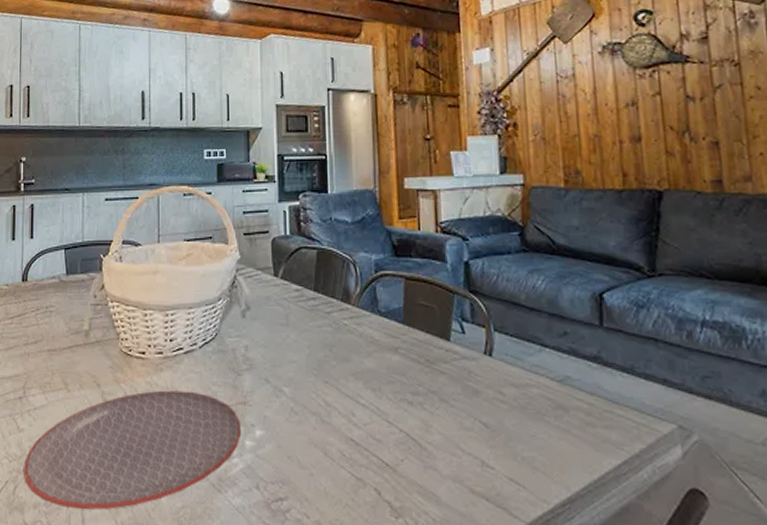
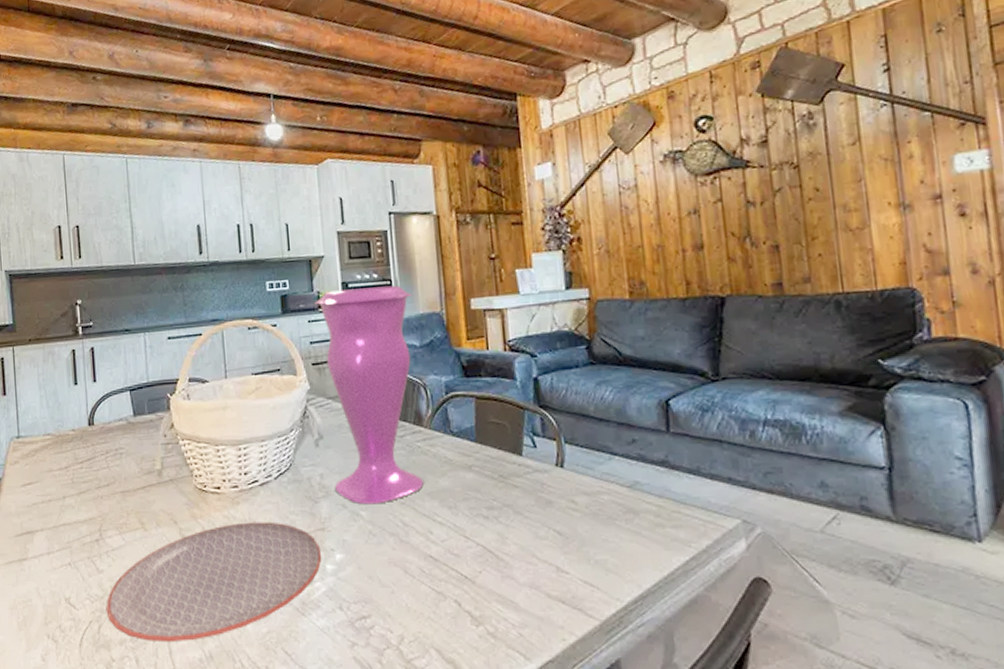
vase: none [250,160,348,381] -> present [314,285,424,505]

